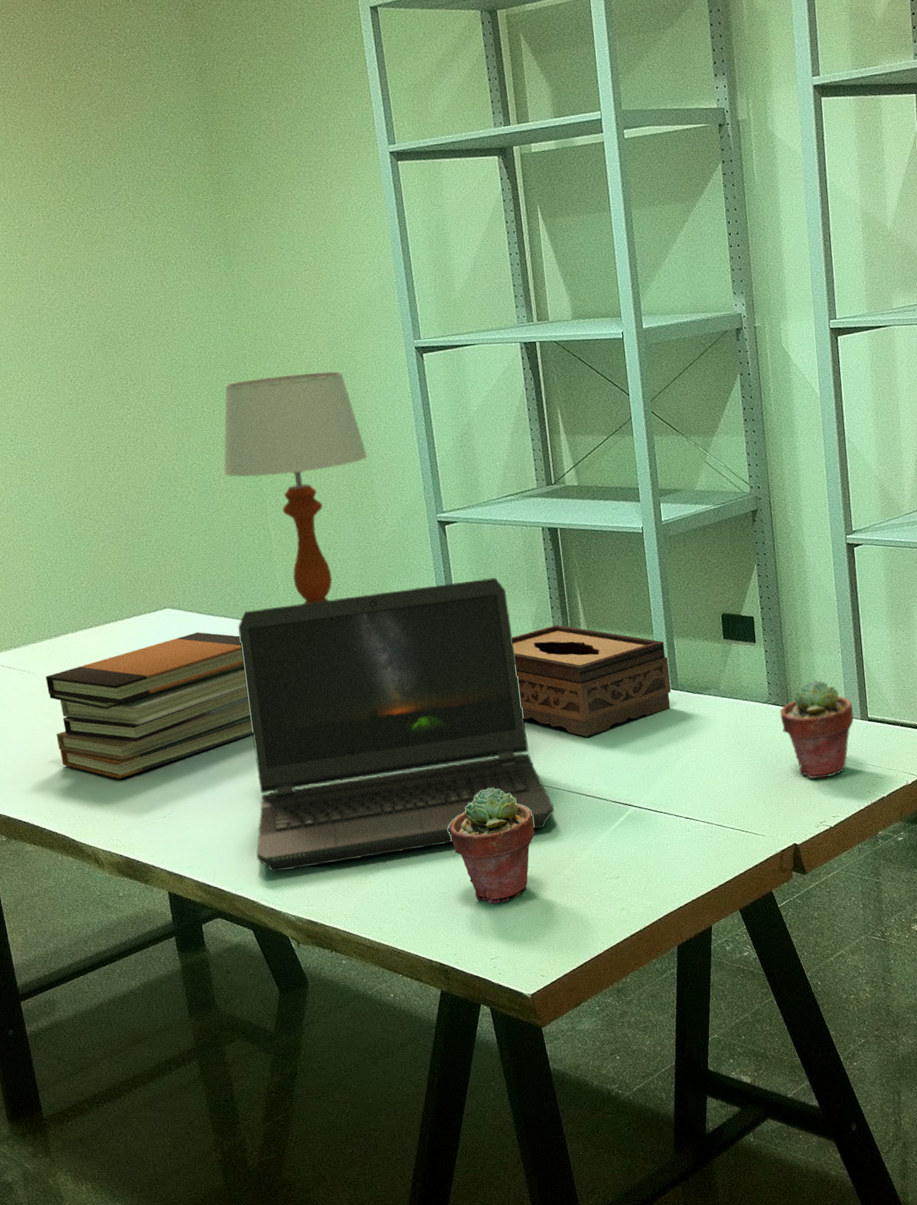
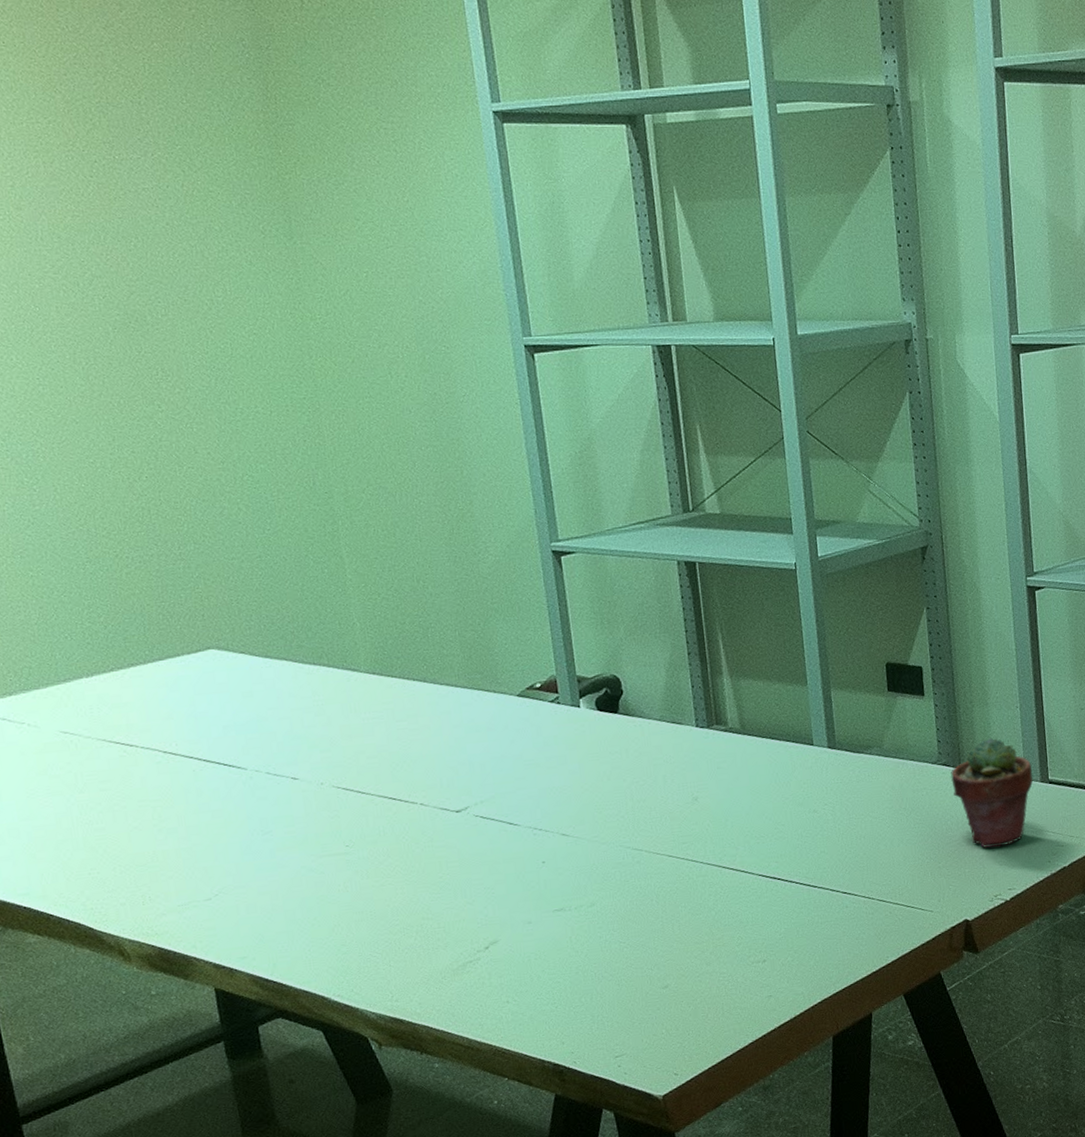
book stack: present [45,631,254,779] -> none [52,677,323,854]
table lamp: present [223,370,368,605] -> none [283,369,467,646]
laptop computer: present [238,577,554,873] -> none [302,617,691,963]
potted succulent: present [448,788,535,904] -> none [564,861,667,994]
tissue box: present [512,624,672,737] -> none [641,673,828,802]

